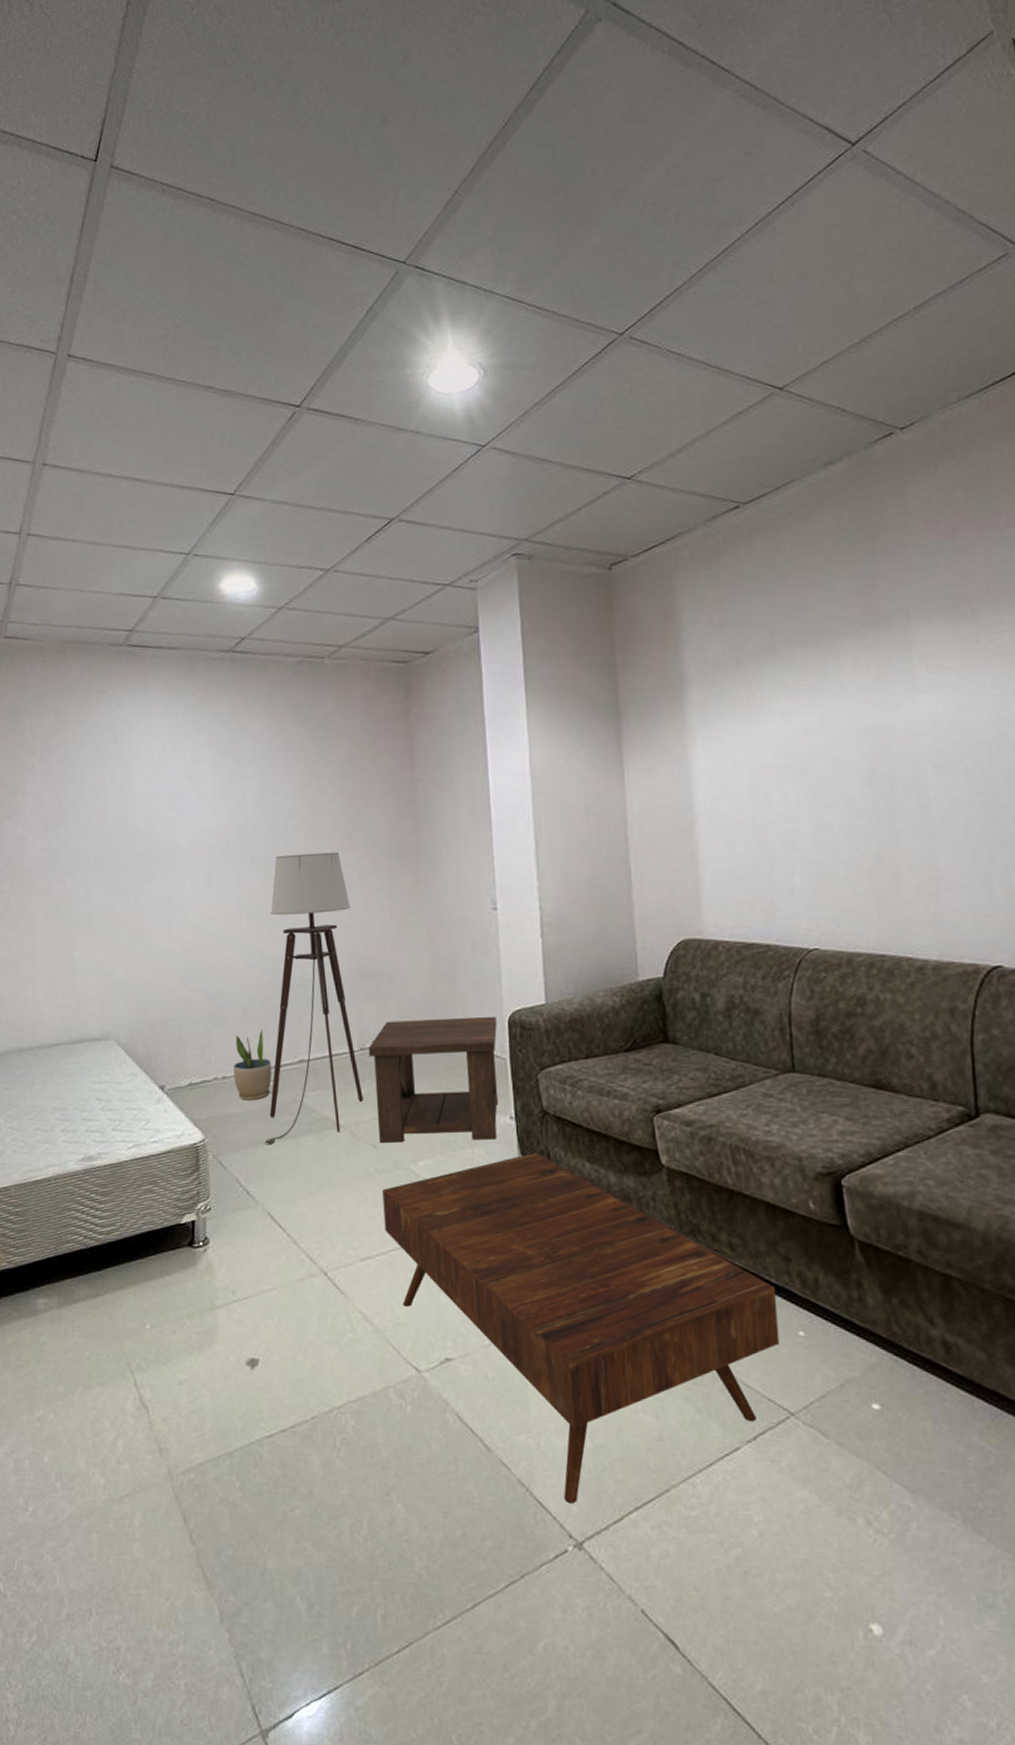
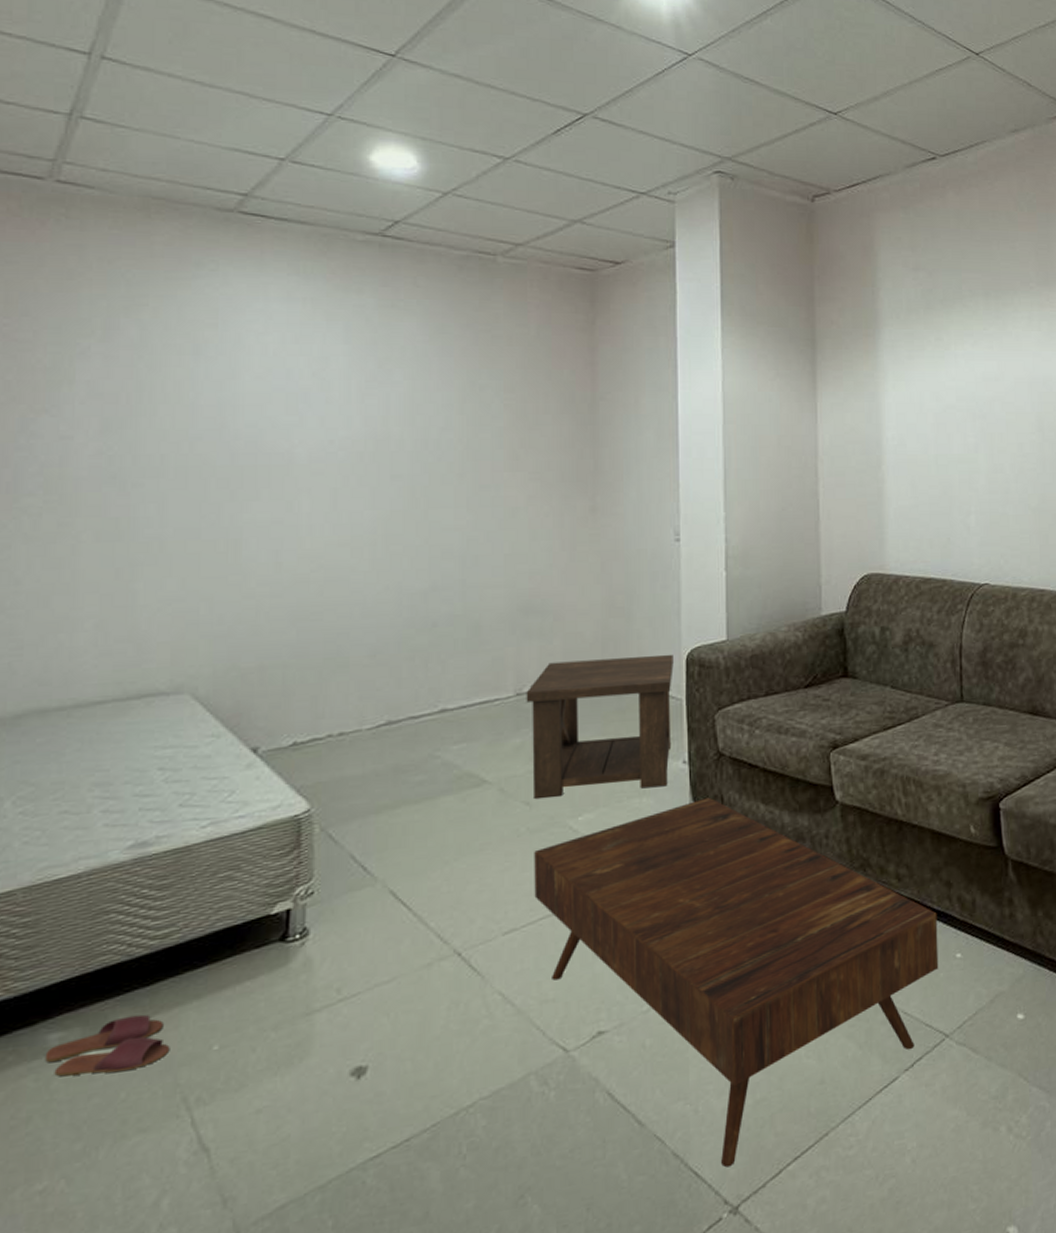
slippers: none [35,1292,117,1336] -> present [45,1014,170,1077]
potted plant: present [233,1029,272,1101] -> none [354,675,405,761]
floor lamp: present [263,851,363,1145] -> none [388,472,517,811]

